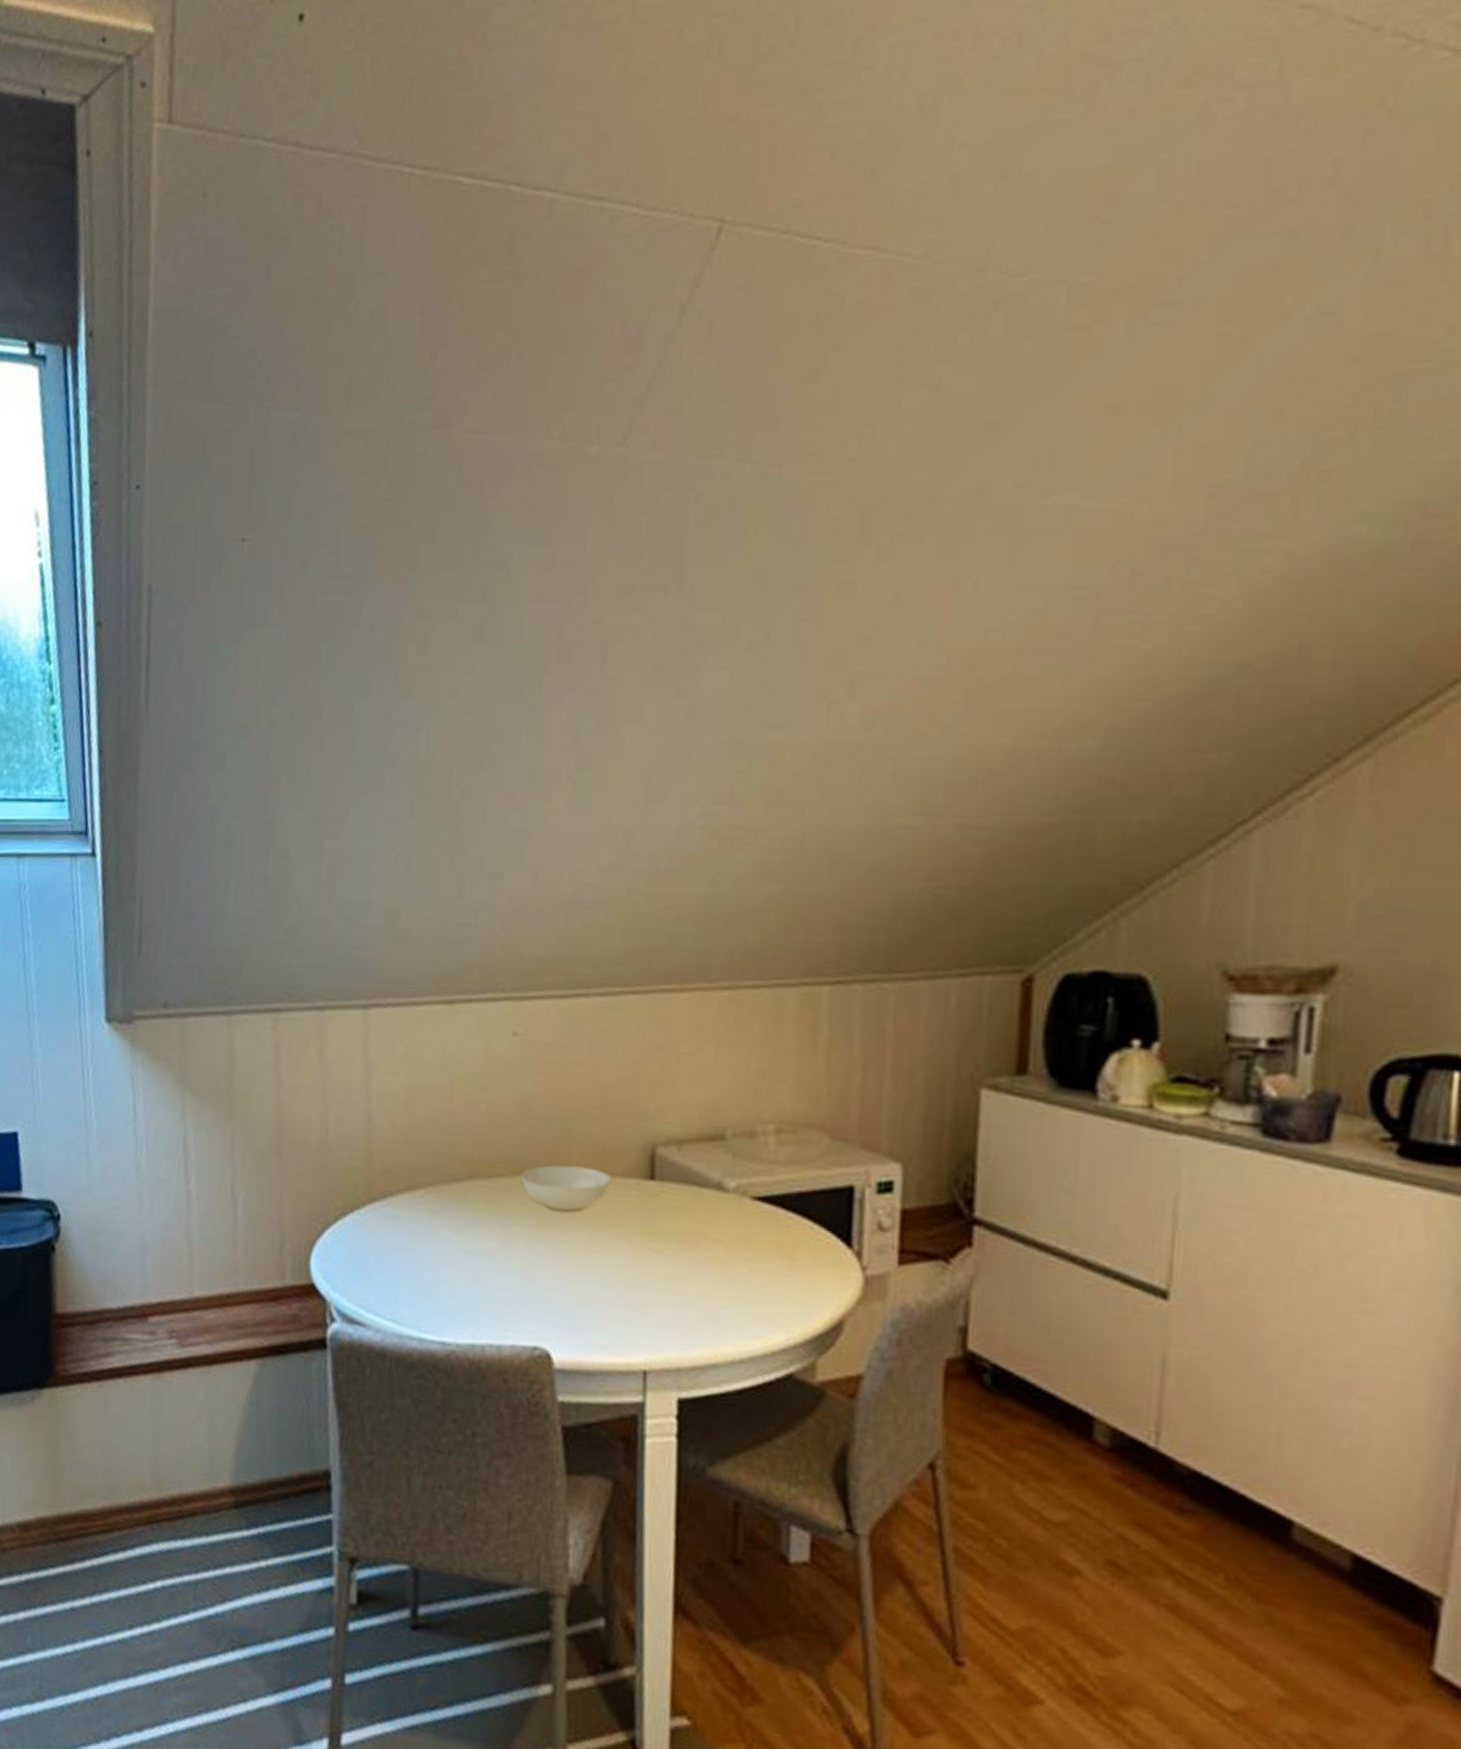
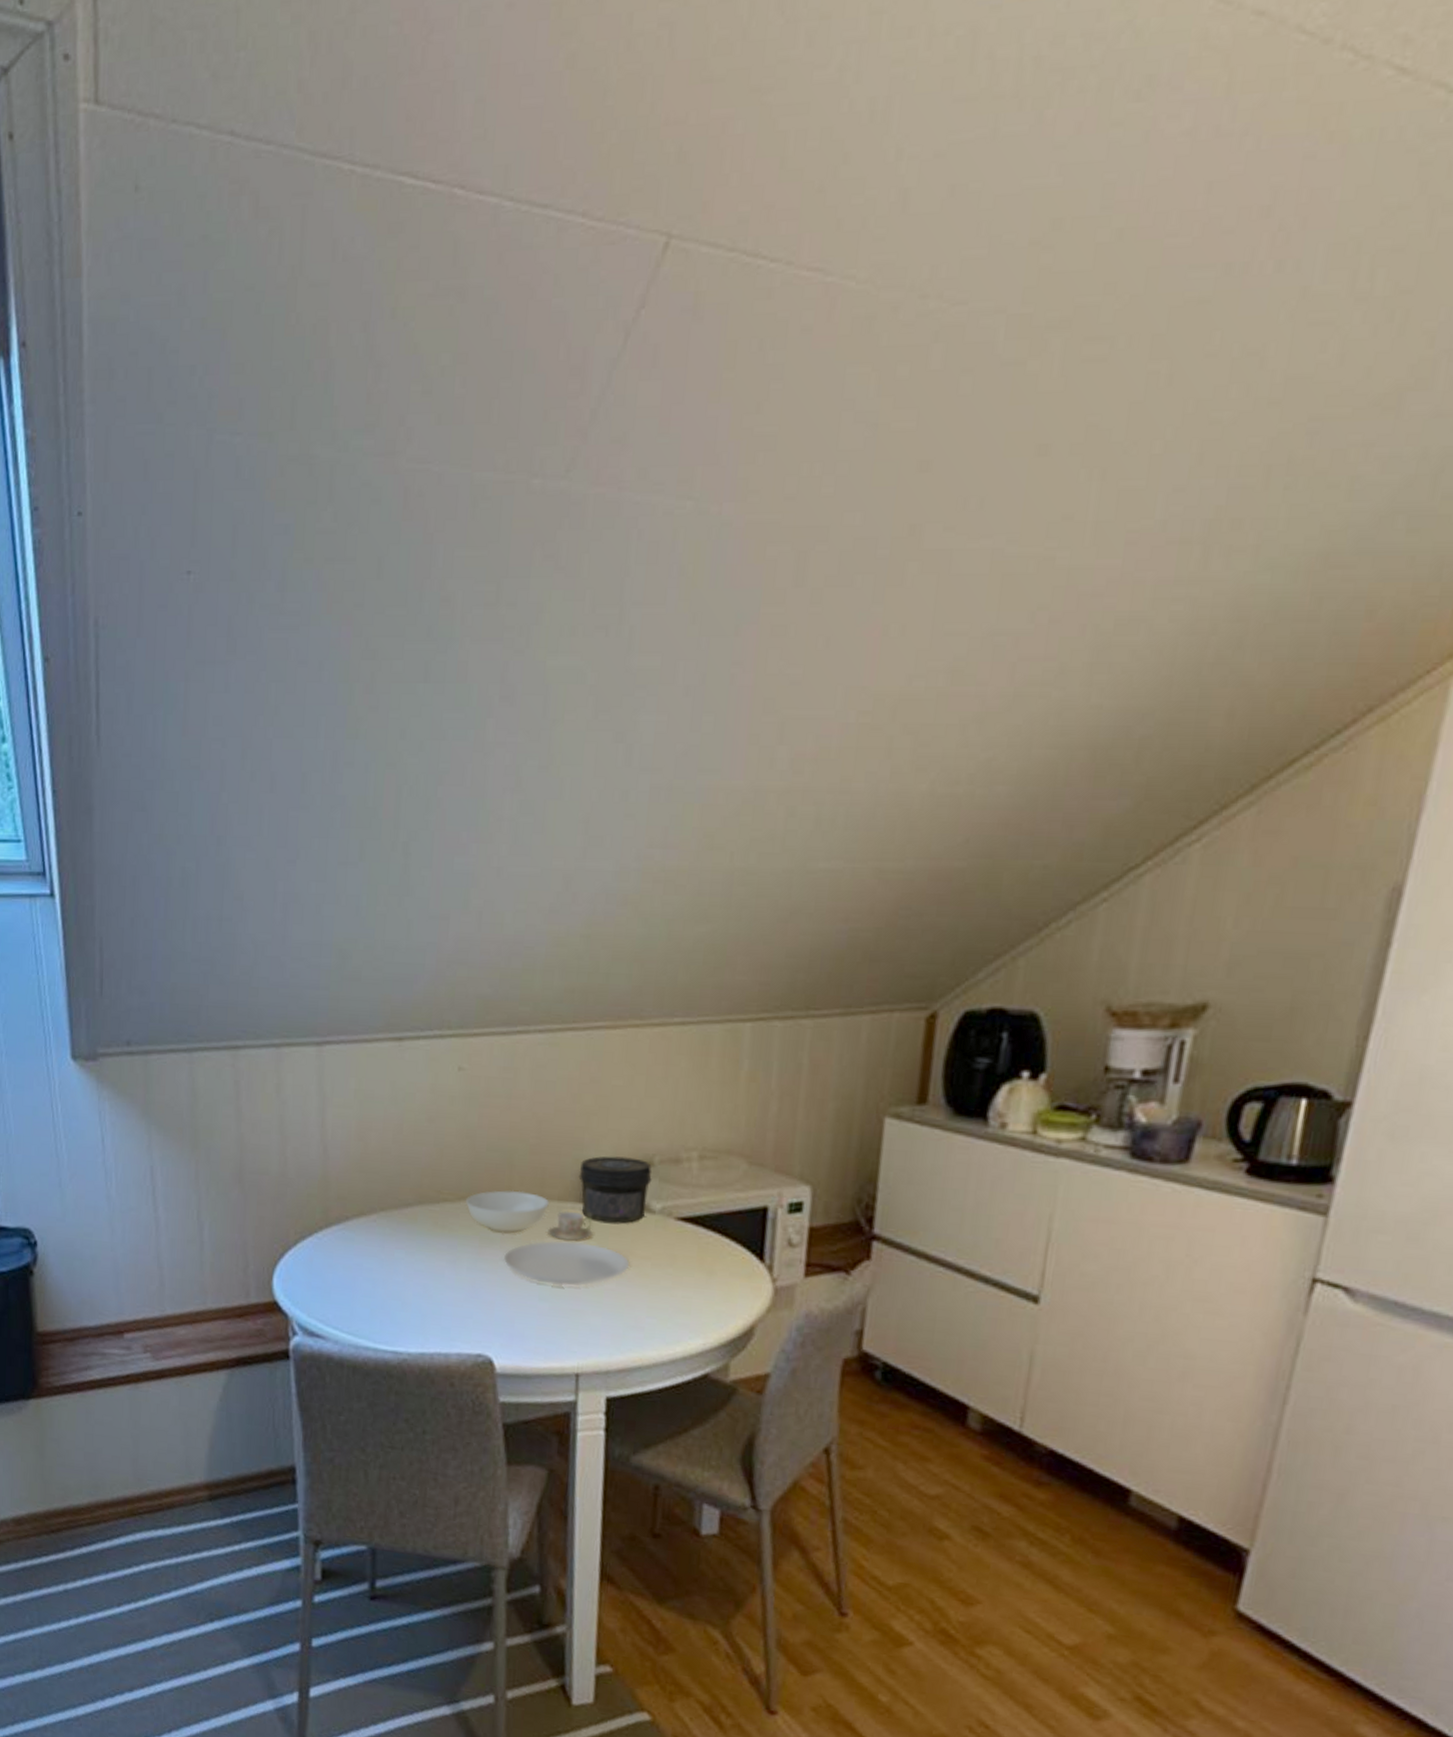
plate: none [561,1220,702,1273] -> present [503,1240,630,1287]
teacup: none [609,1188,660,1223] -> present [547,1211,593,1243]
jar: none [644,1128,725,1205] -> present [578,1156,652,1225]

